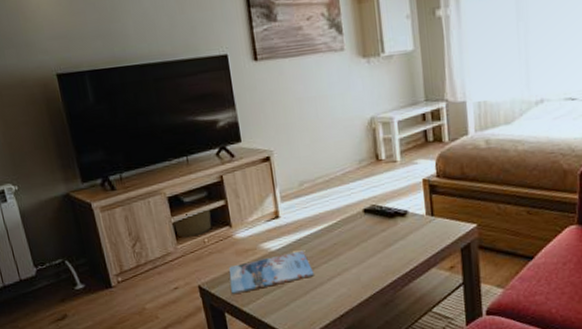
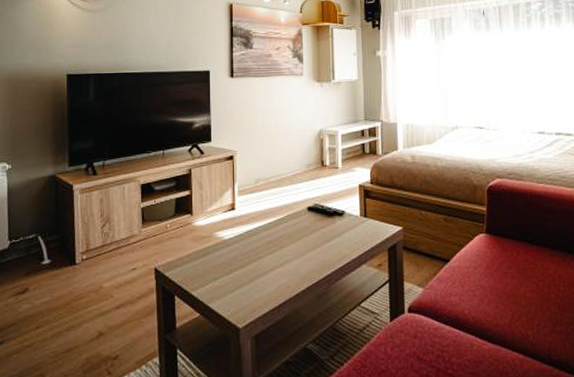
magazine: present [229,250,314,295] -> none [184,241,259,279]

